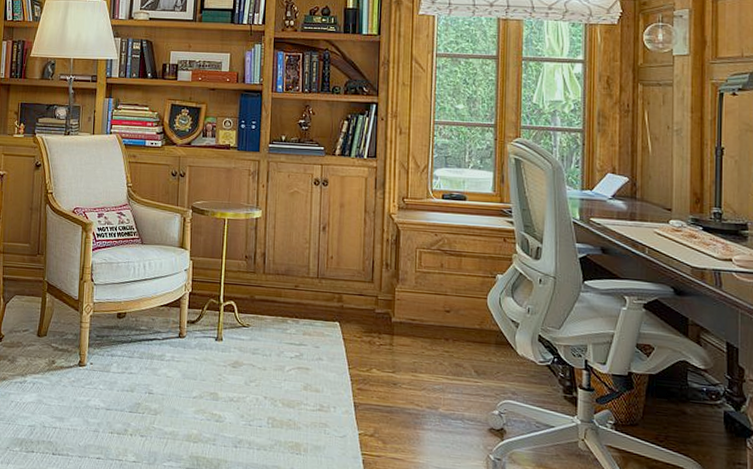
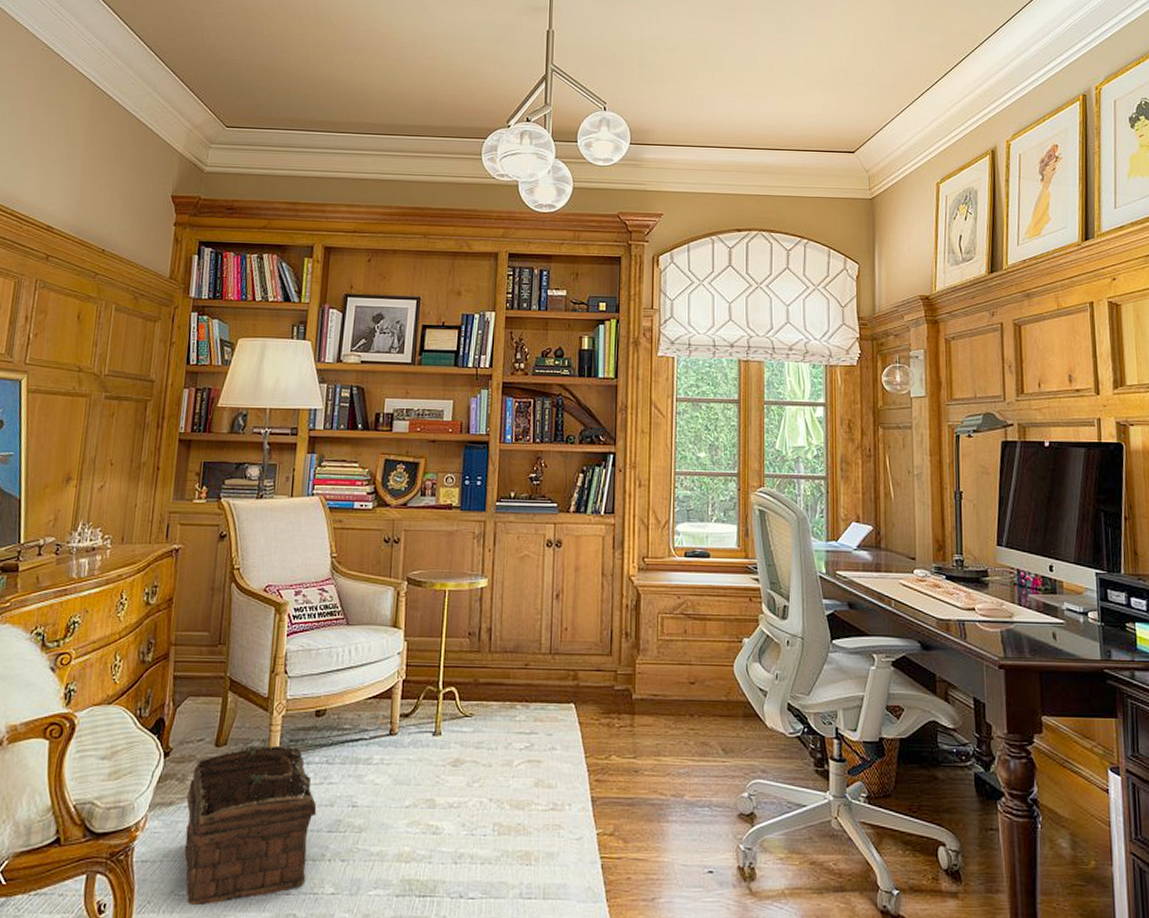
basket: none [16,339,129,461] -> present [184,745,329,906]

